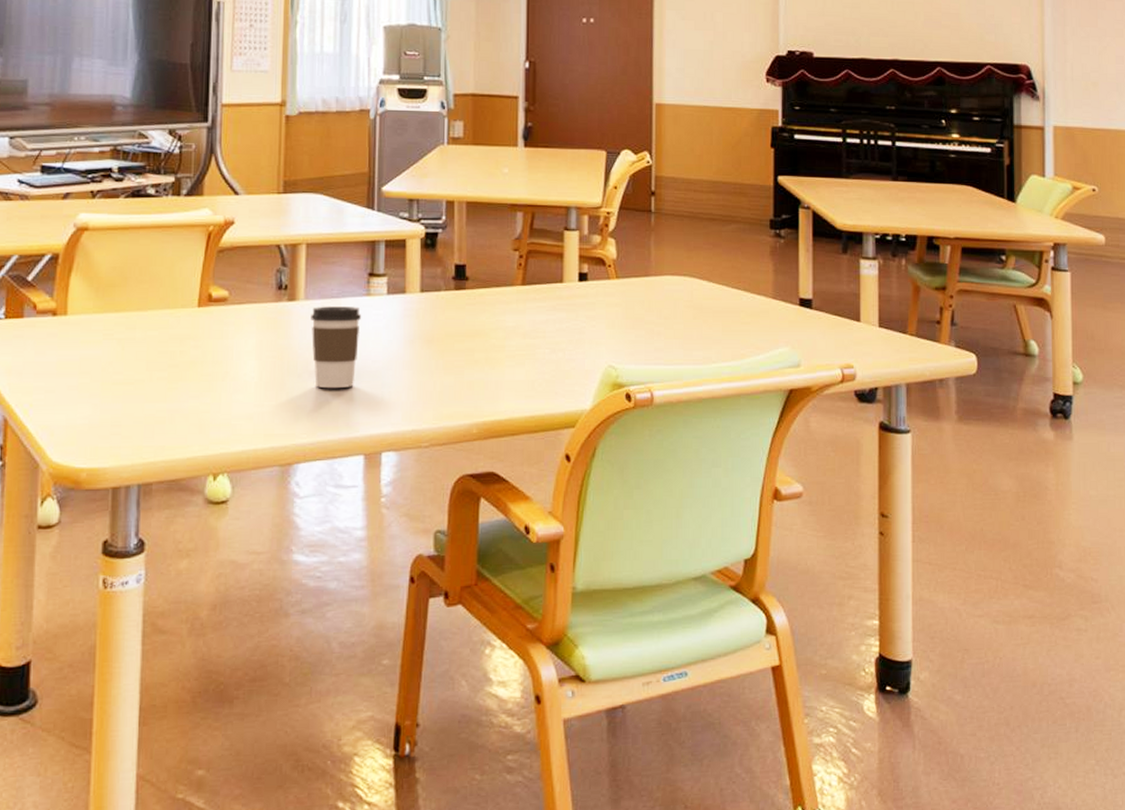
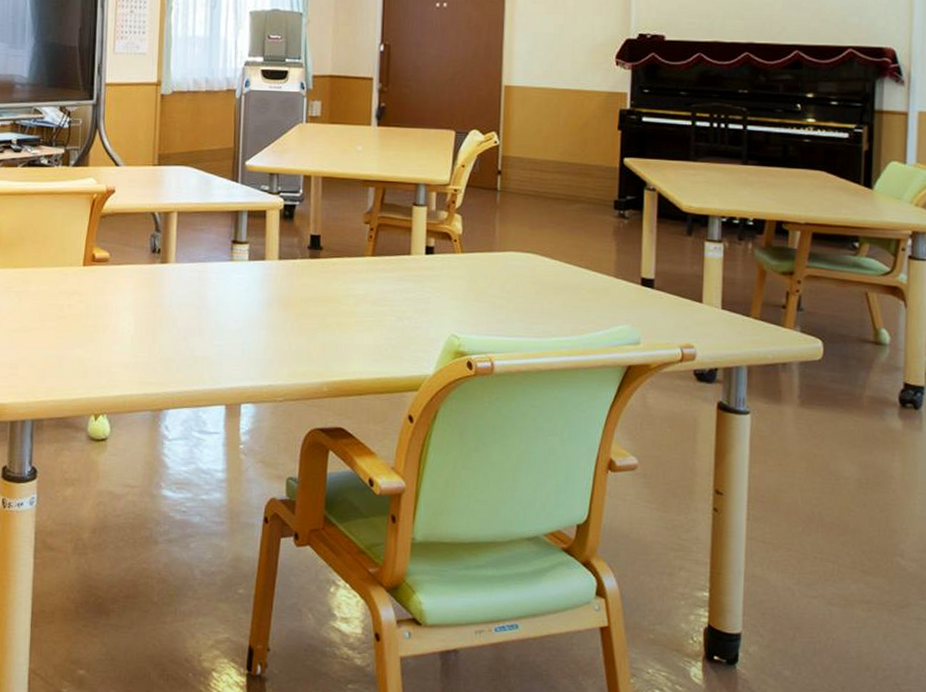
coffee cup: present [311,306,361,389] -> none [180,269,225,344]

